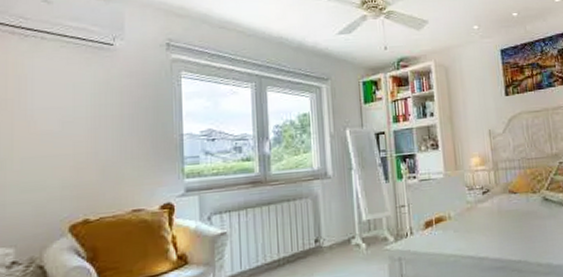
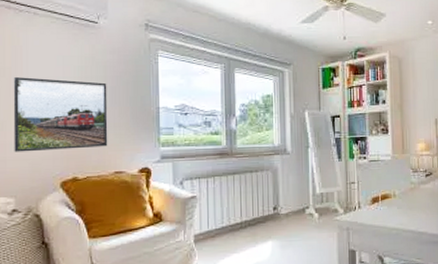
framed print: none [15,108,125,195] -> present [13,77,108,152]

